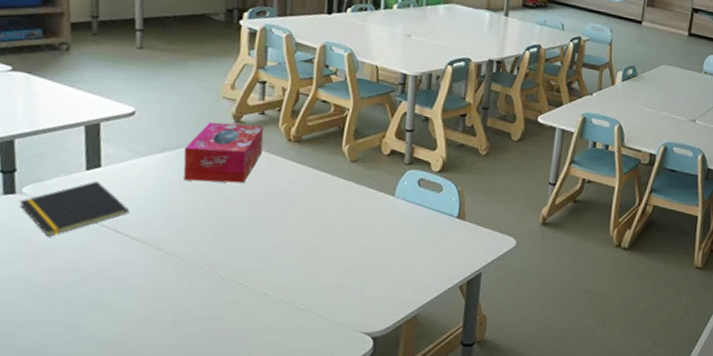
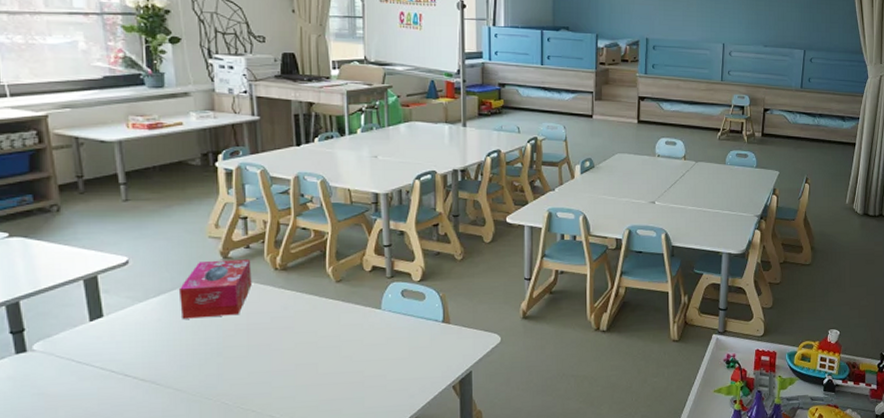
notepad: present [19,181,130,237] -> none [31,331,135,388]

